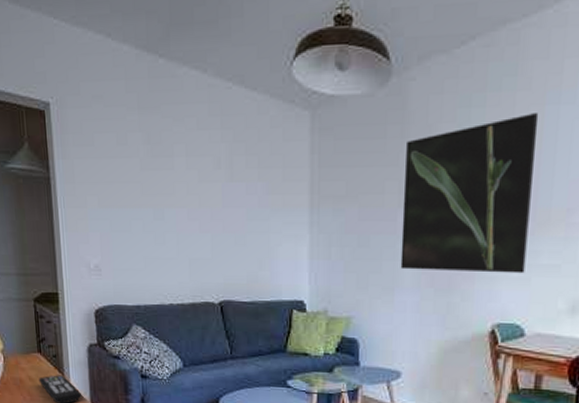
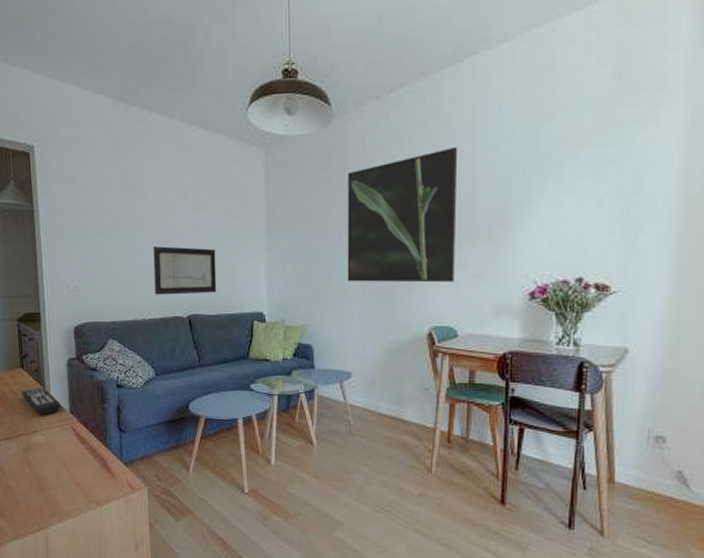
wall art: none [182,222,252,278] -> present [153,246,217,295]

